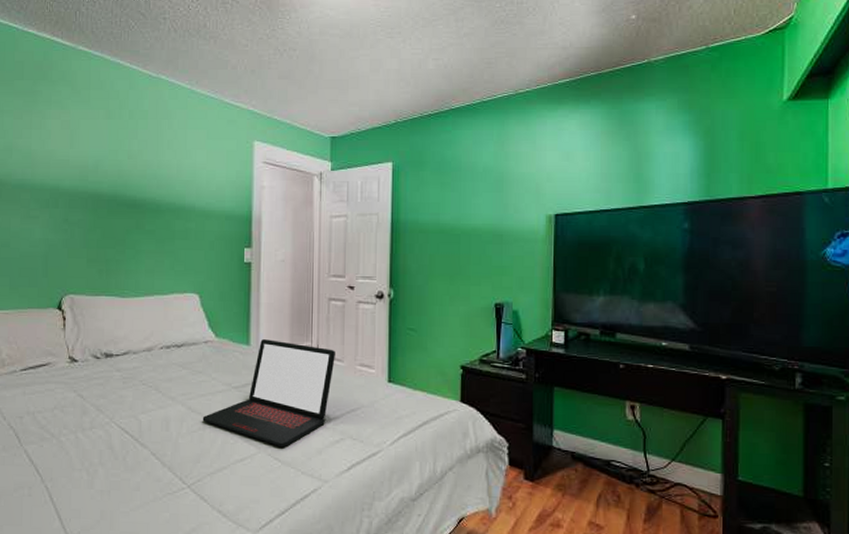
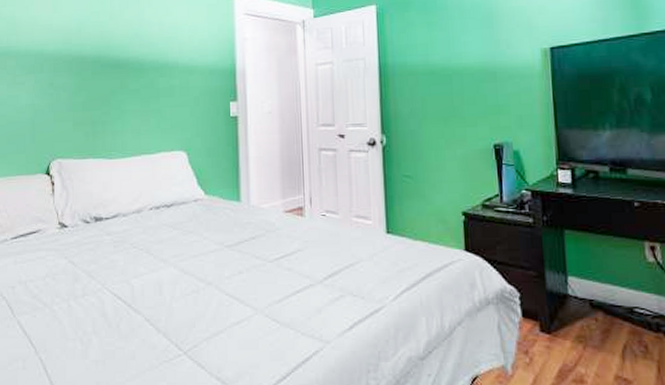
laptop: present [202,339,335,446] -> none [196,194,330,306]

